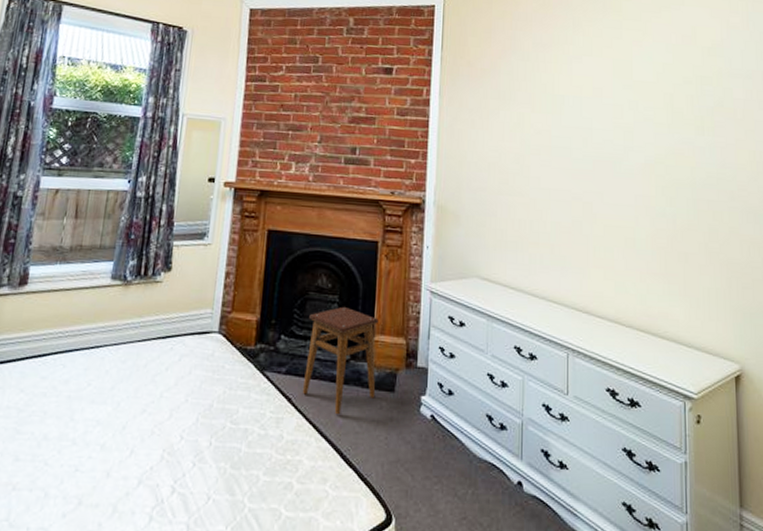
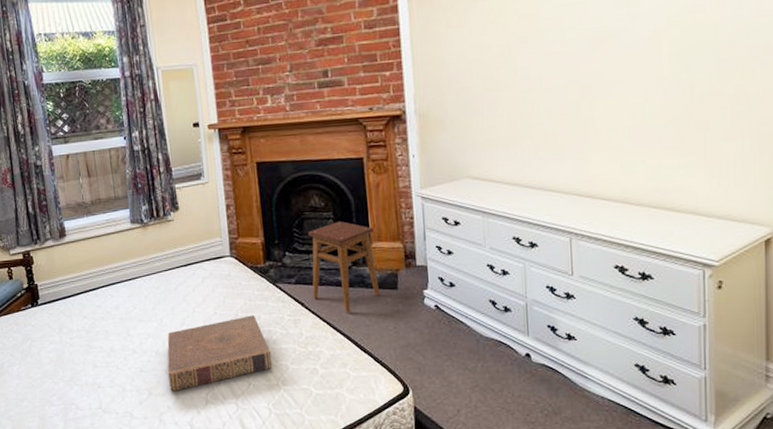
book: none [107,407,242,502] -> present [167,315,272,391]

